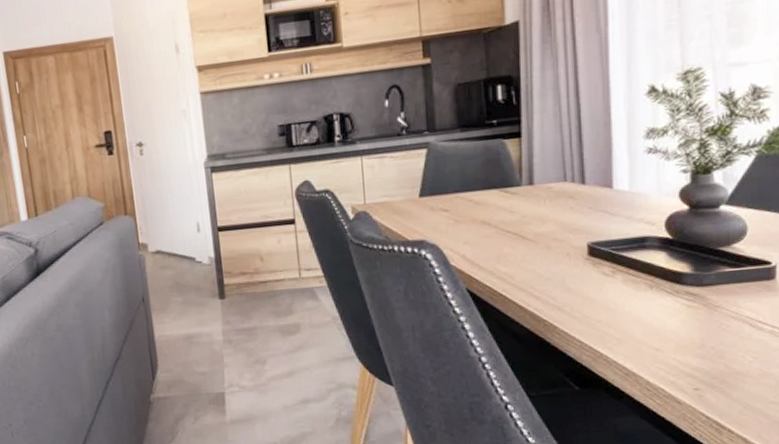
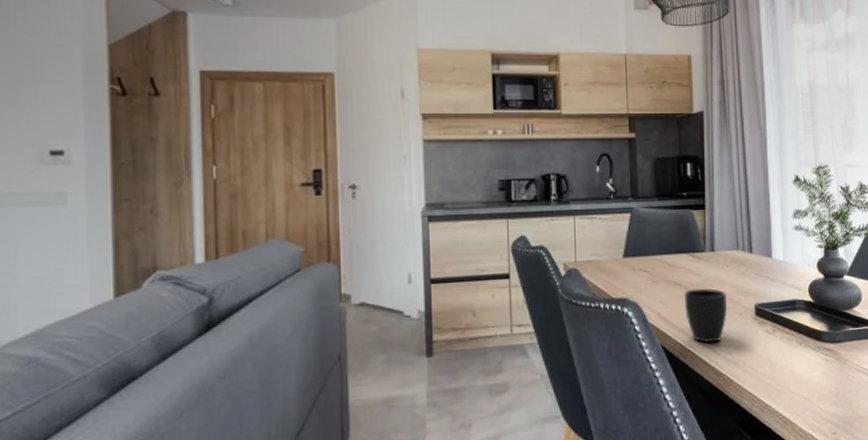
mug: none [495,226,549,287] -> present [685,288,727,343]

